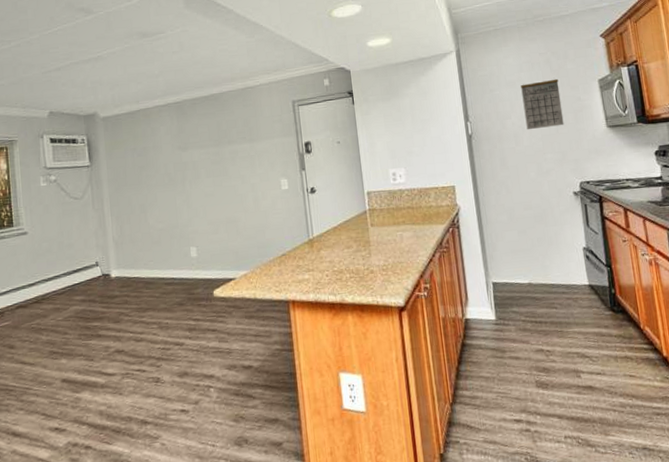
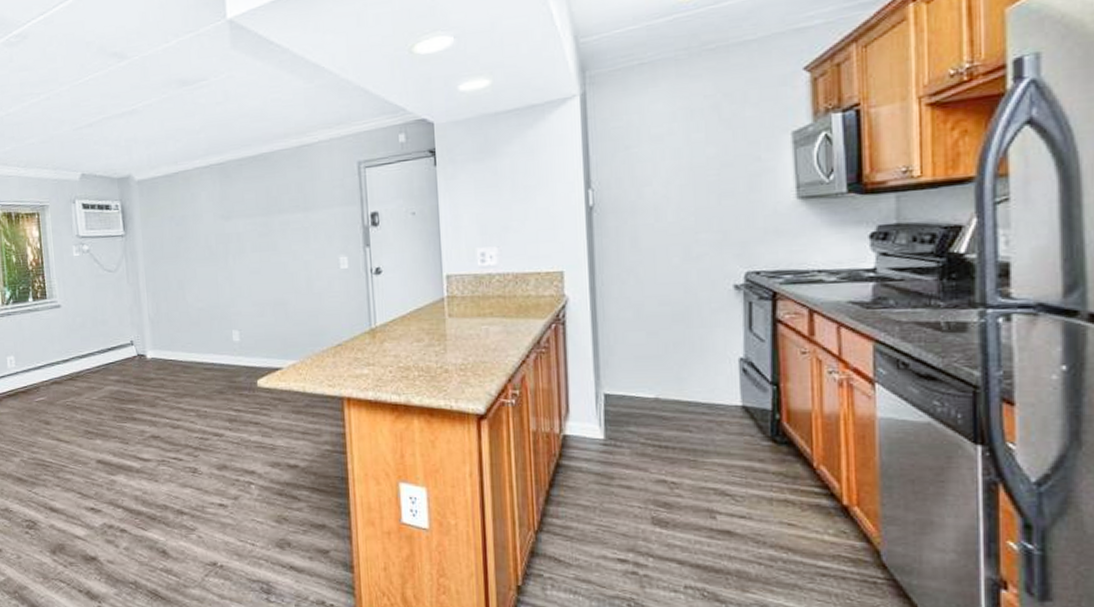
calendar: present [521,78,564,130] -> none [671,130,731,201]

